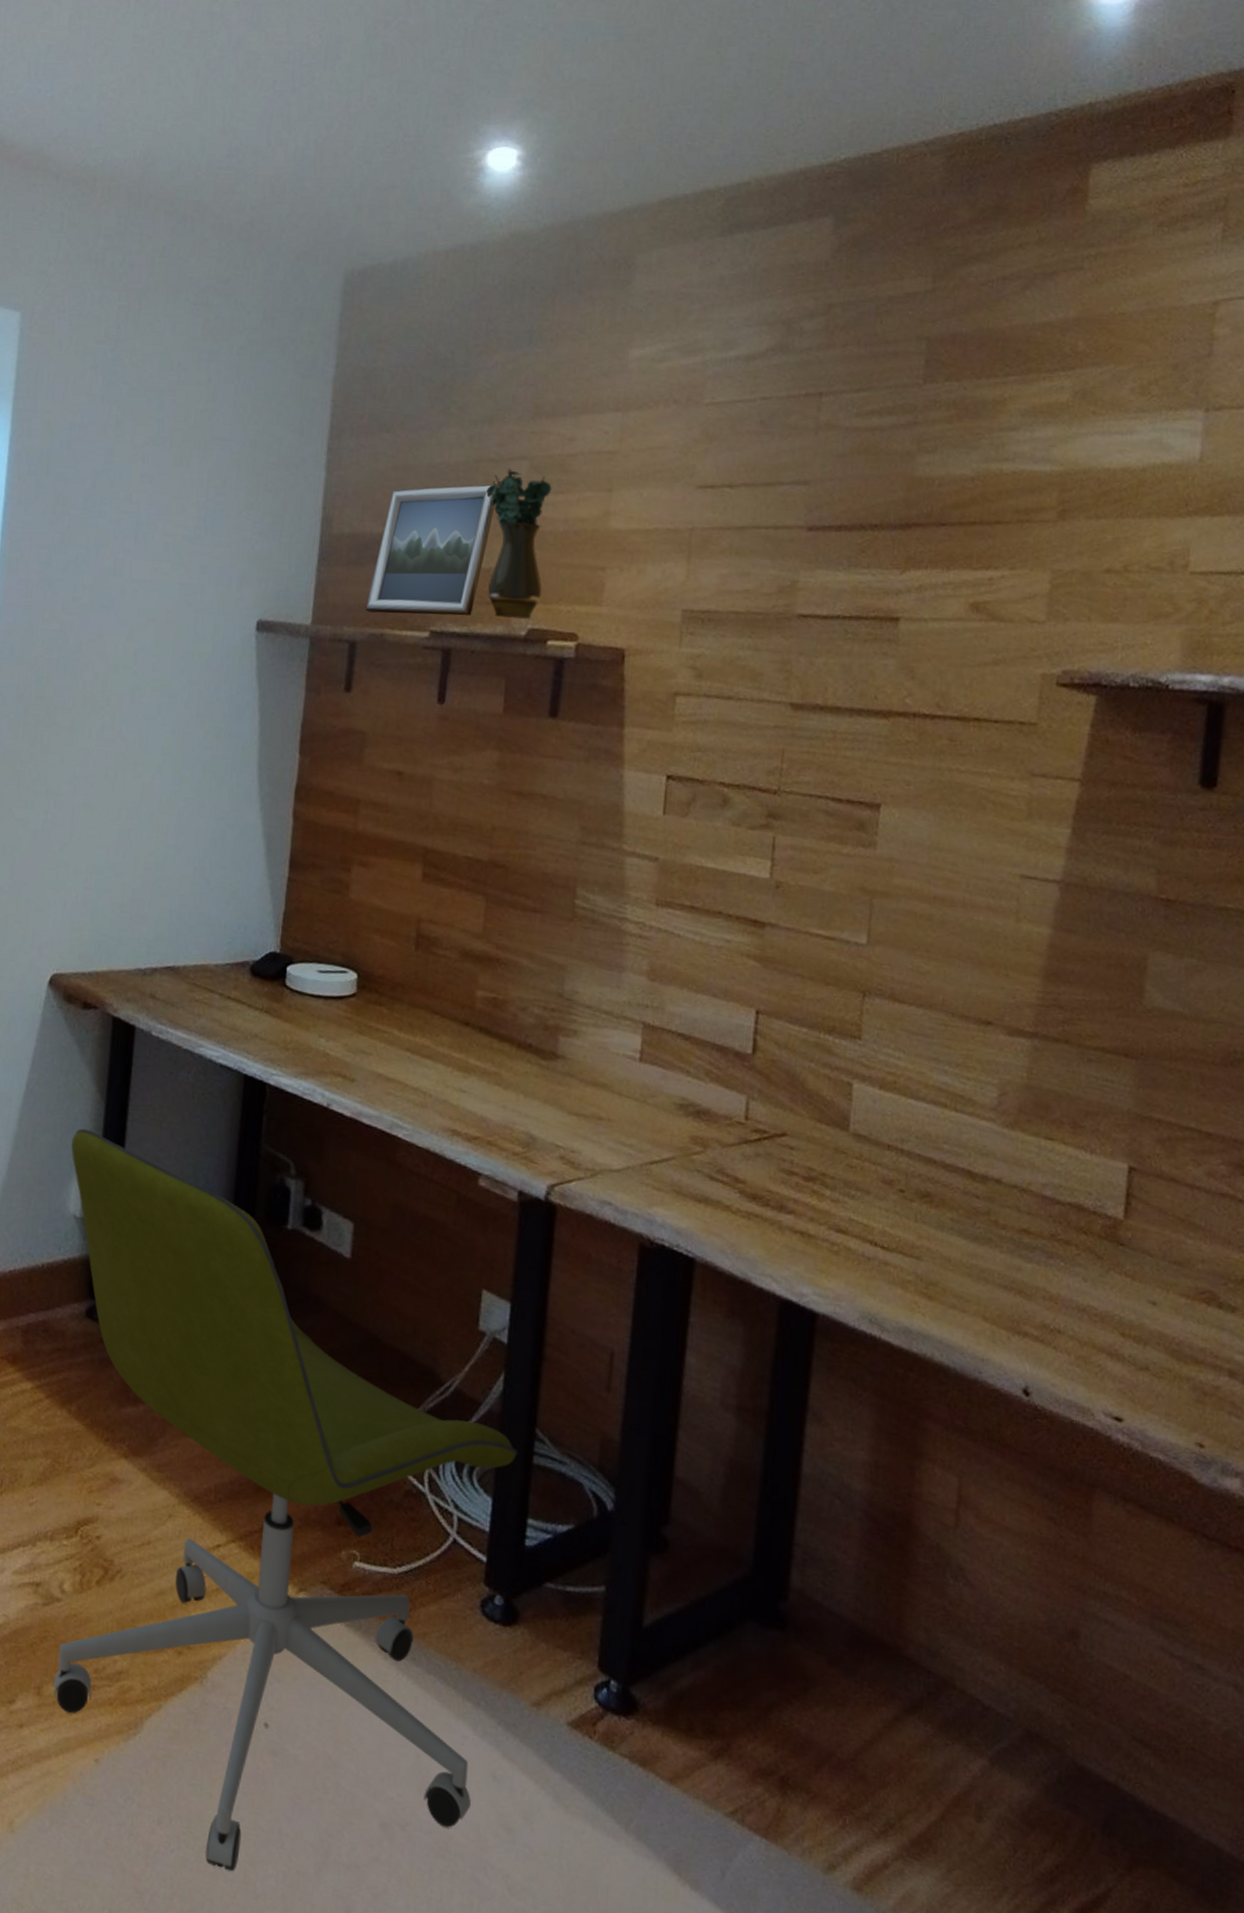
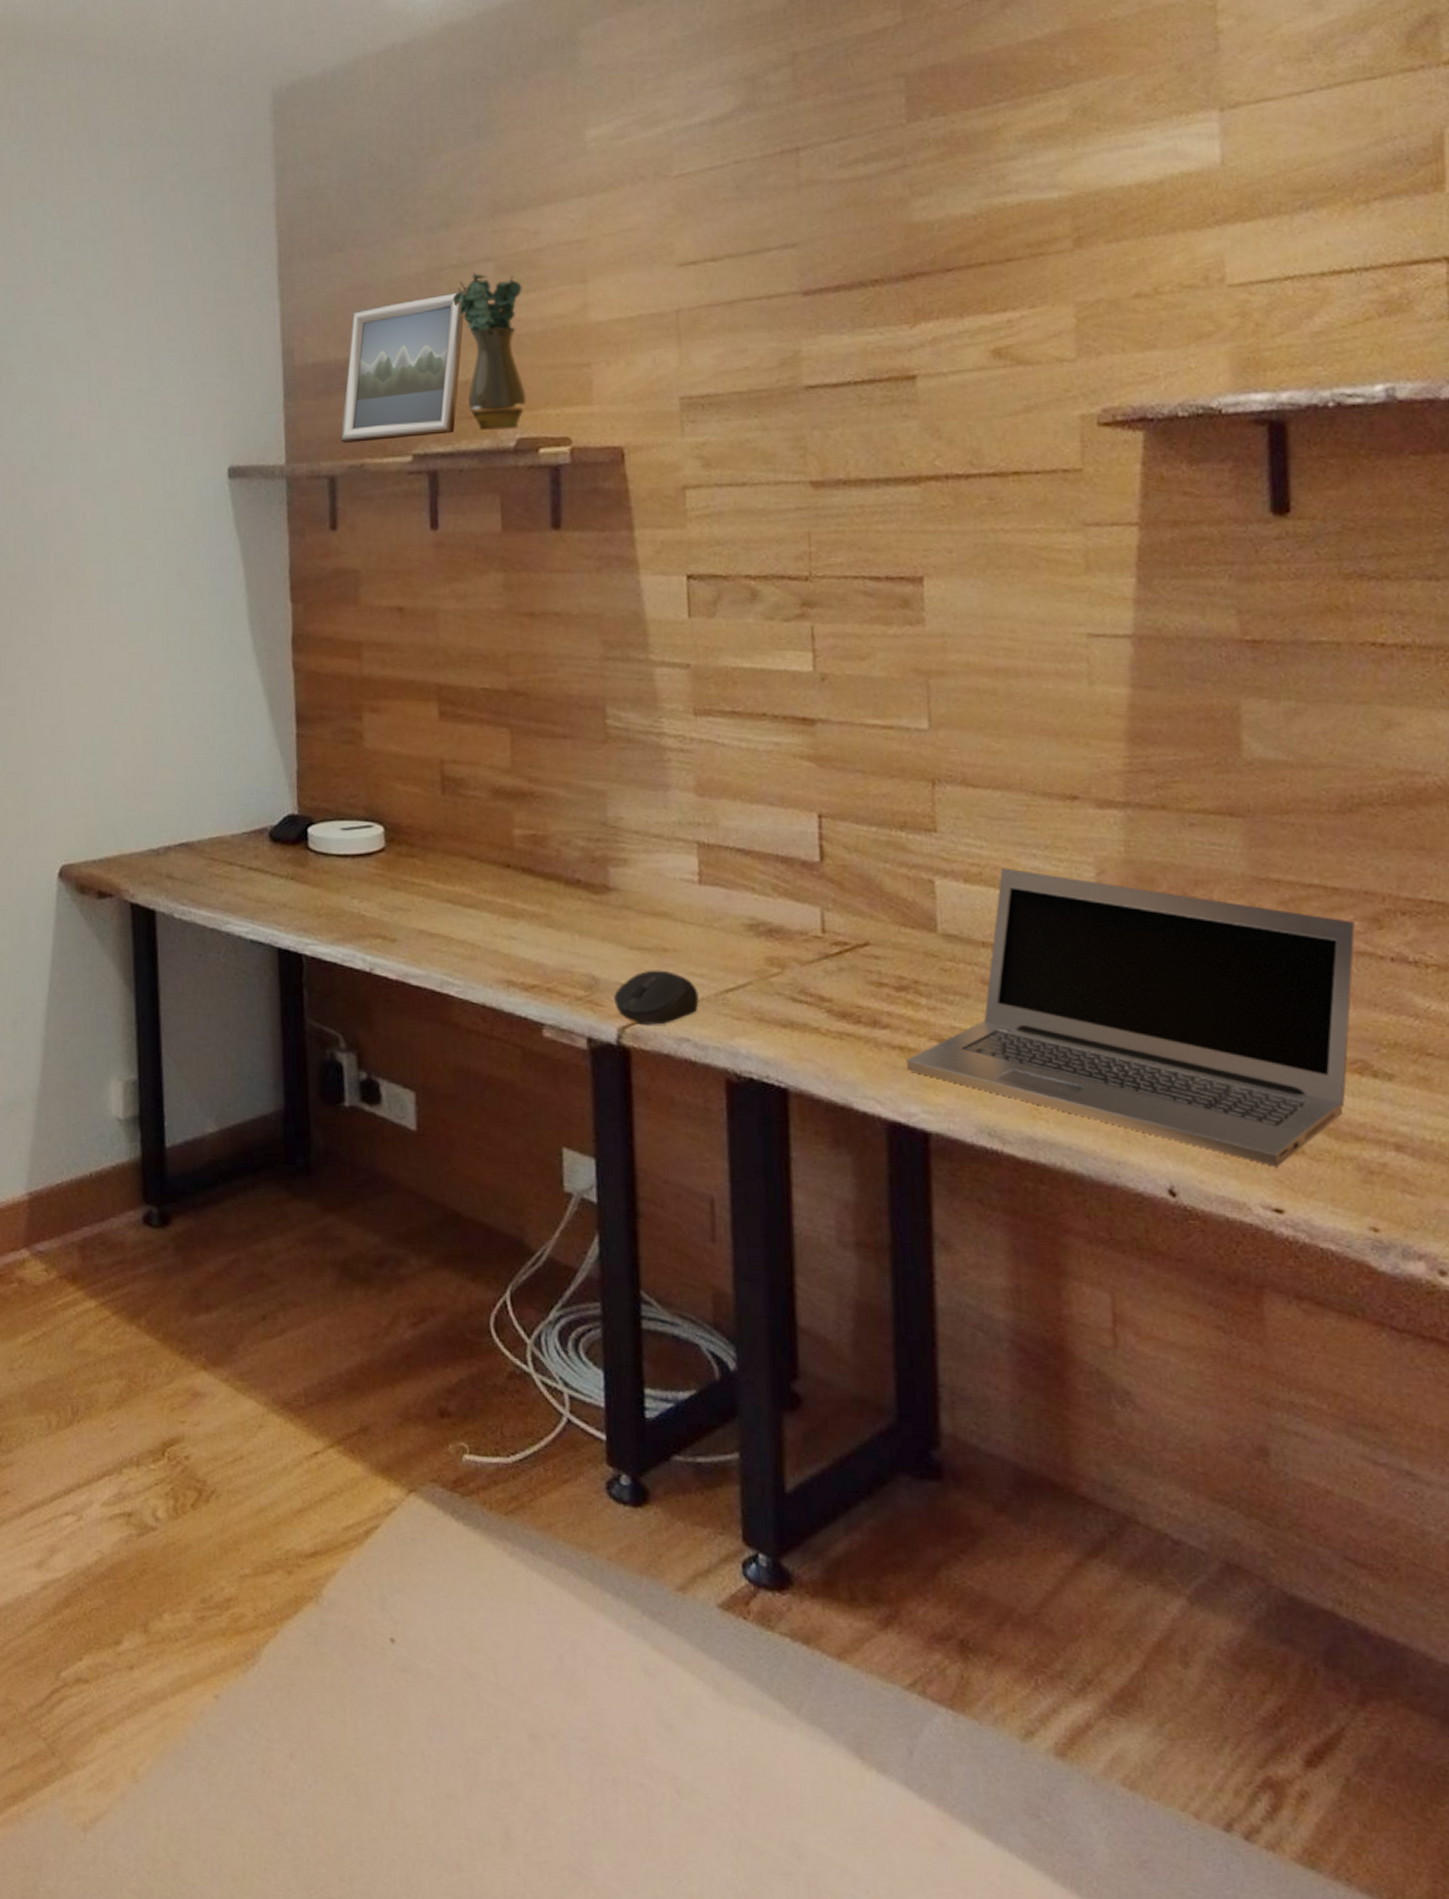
office chair: present [53,1128,518,1872] -> none [104,1025,625,1802]
computer mouse: none [547,1135,626,1187] -> present [614,970,699,1025]
laptop: none [805,1079,1221,1379] -> present [907,868,1355,1167]

